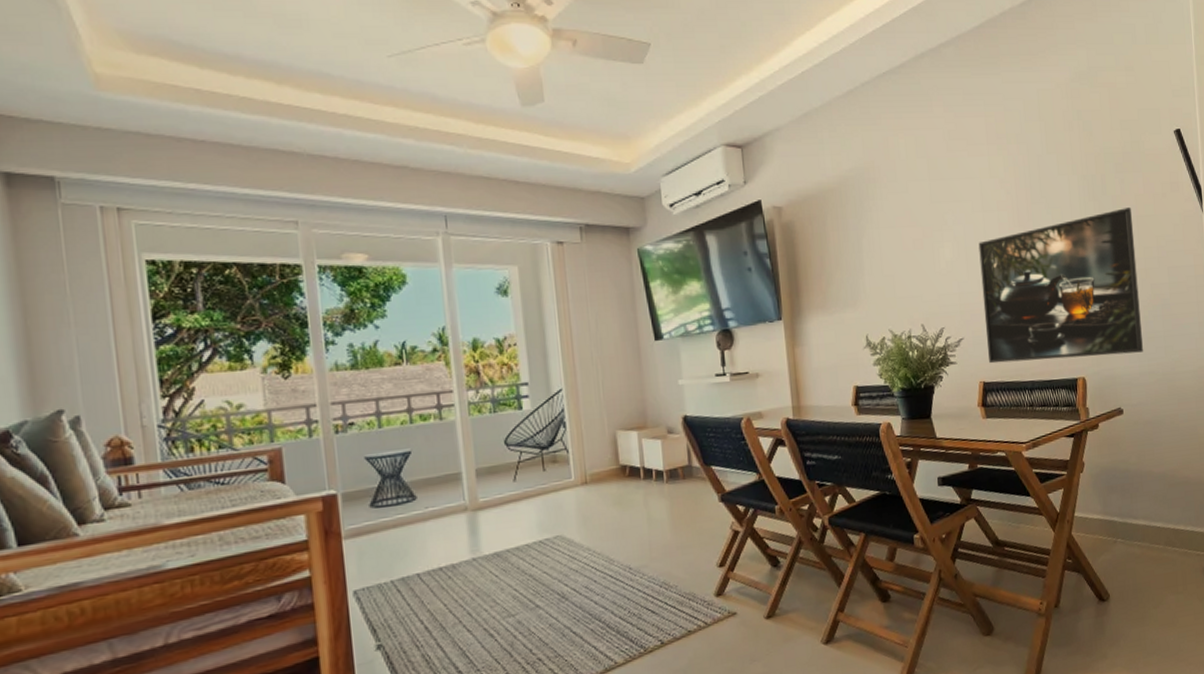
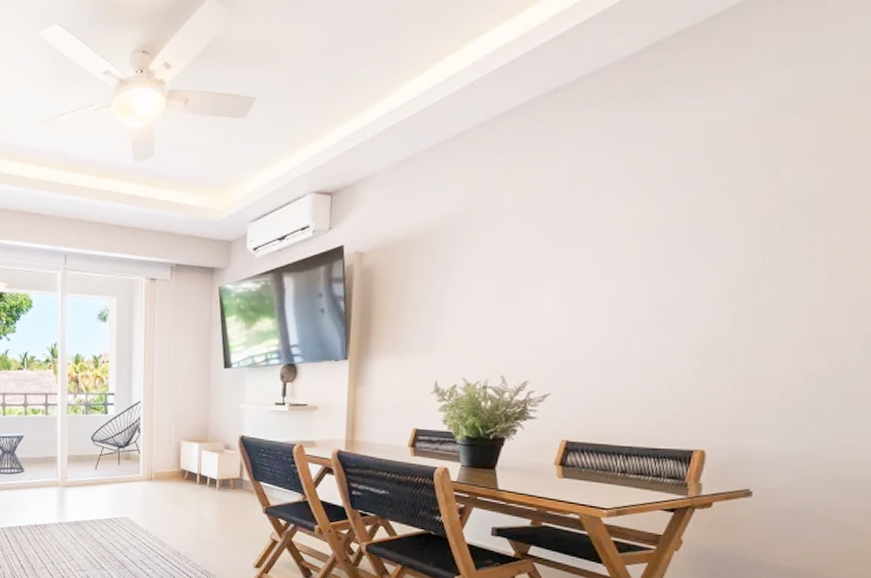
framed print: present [978,208,1143,364] -> none [578,261,822,431]

